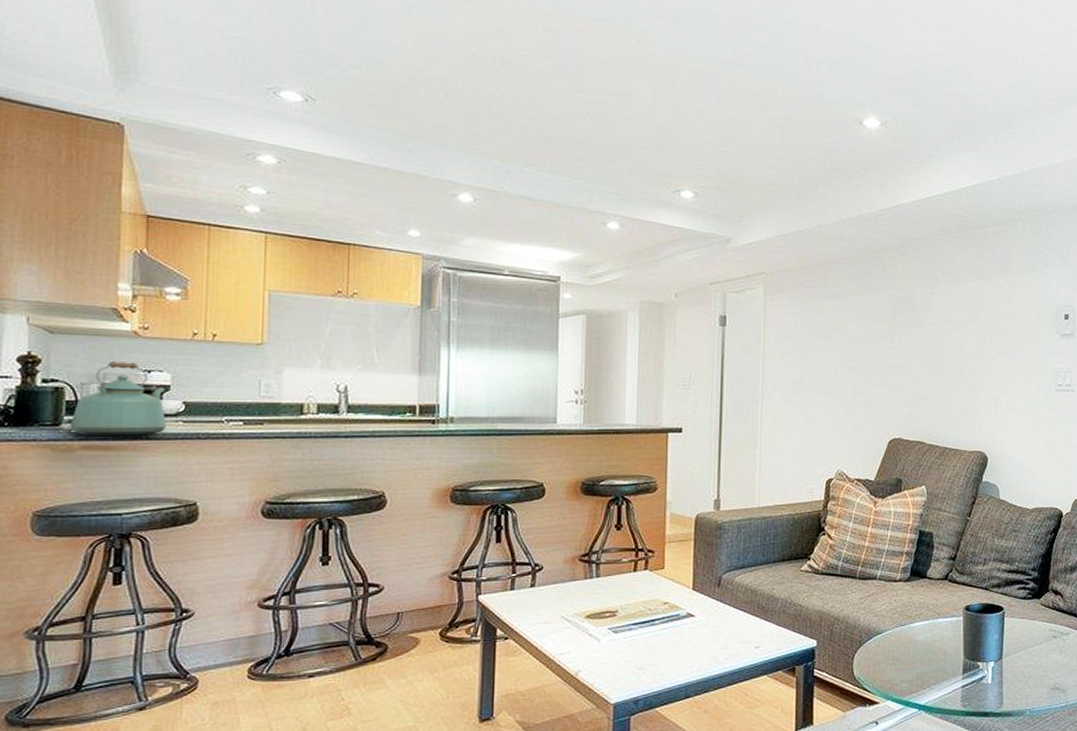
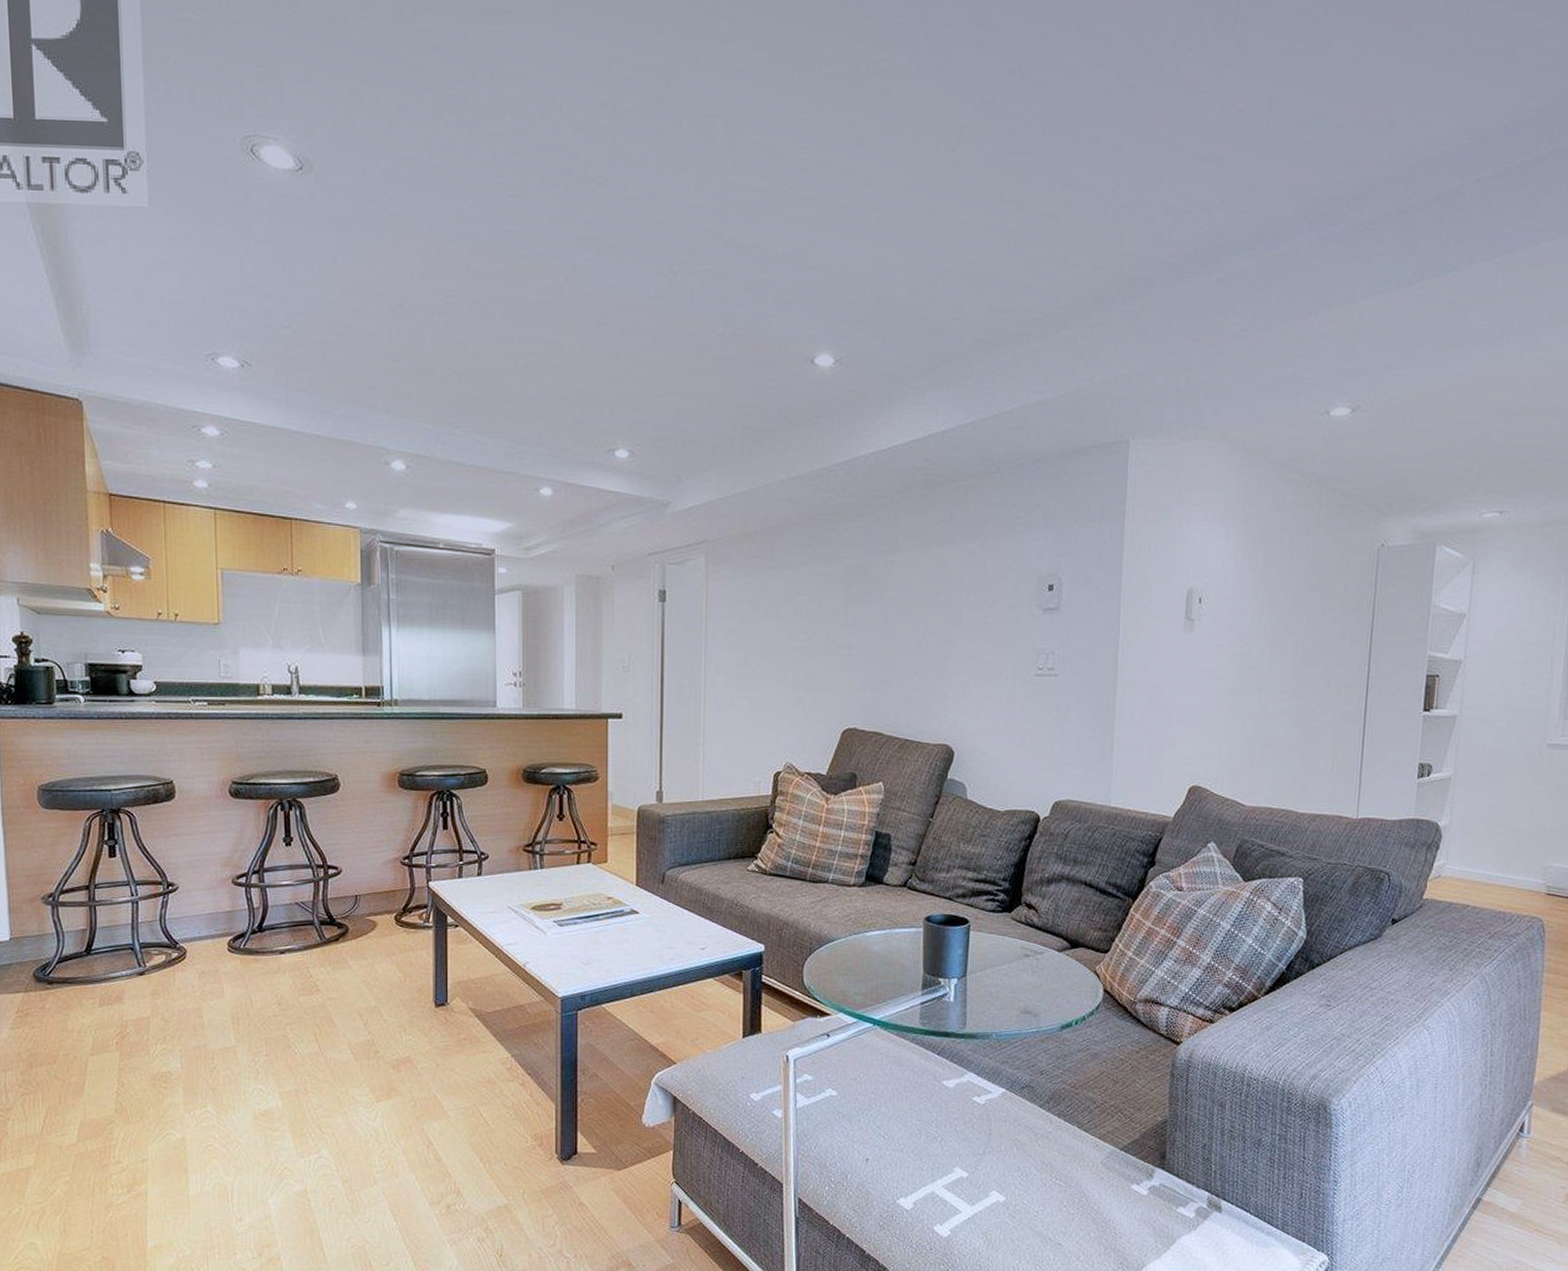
kettle: present [69,362,166,436] -> none [61,642,142,715]

